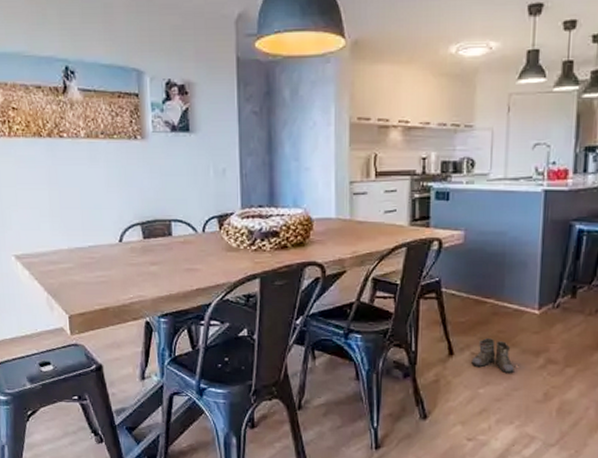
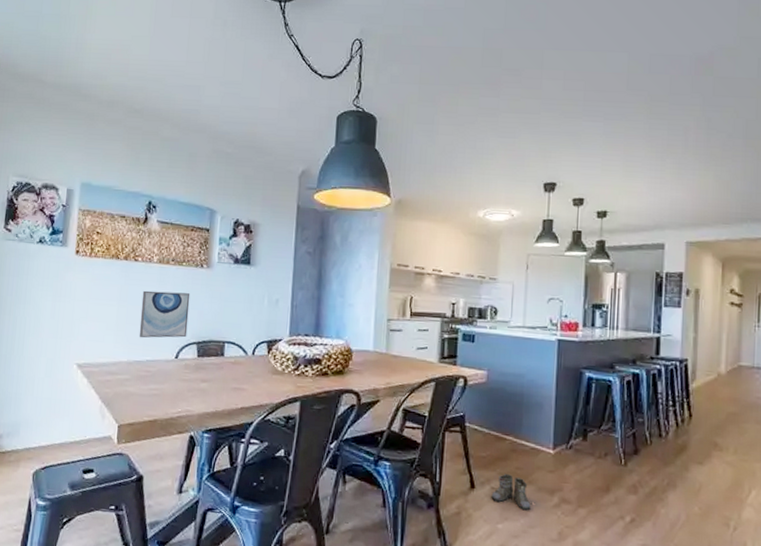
wall art: none [73,170,129,223] -> present [139,290,190,338]

